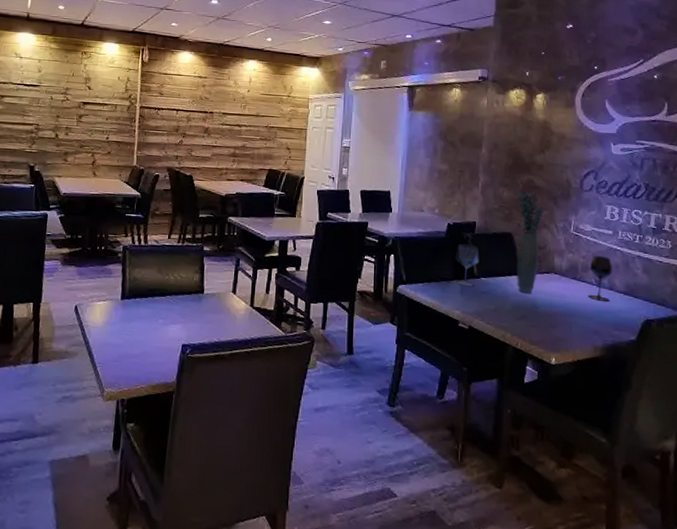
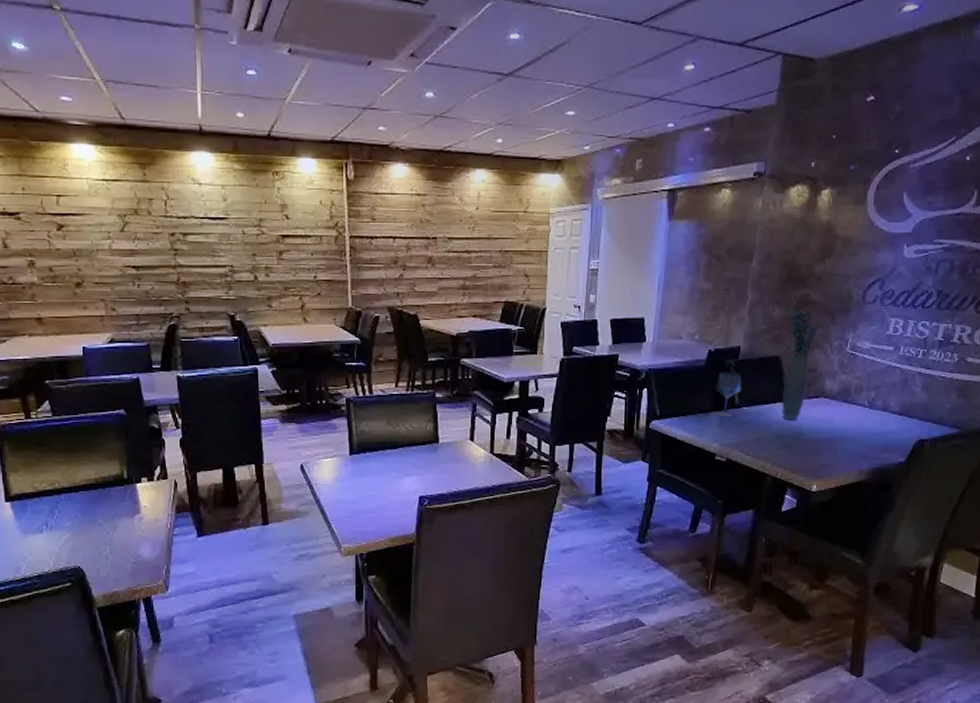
wineglass: present [588,255,612,302] -> none [858,375,889,423]

